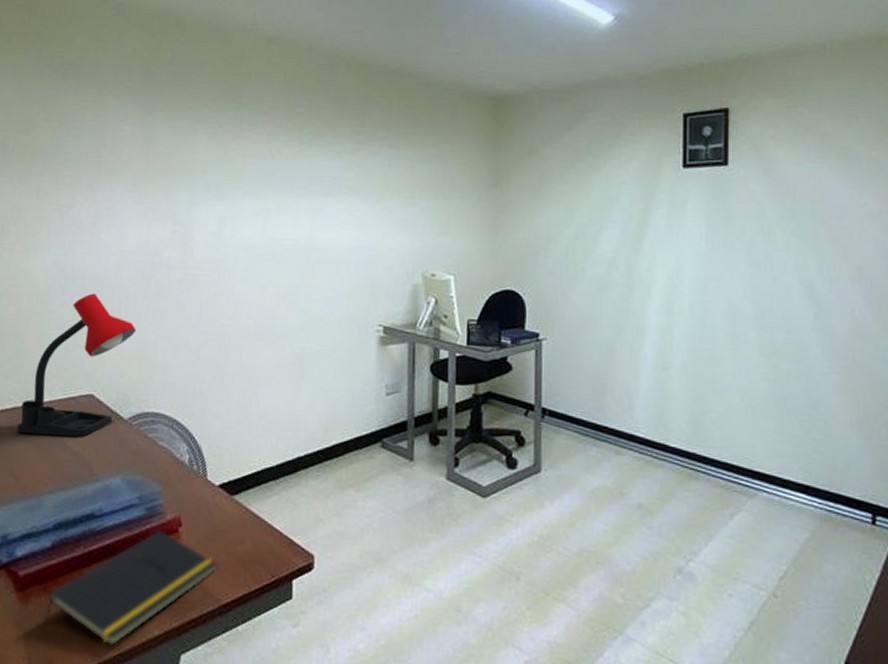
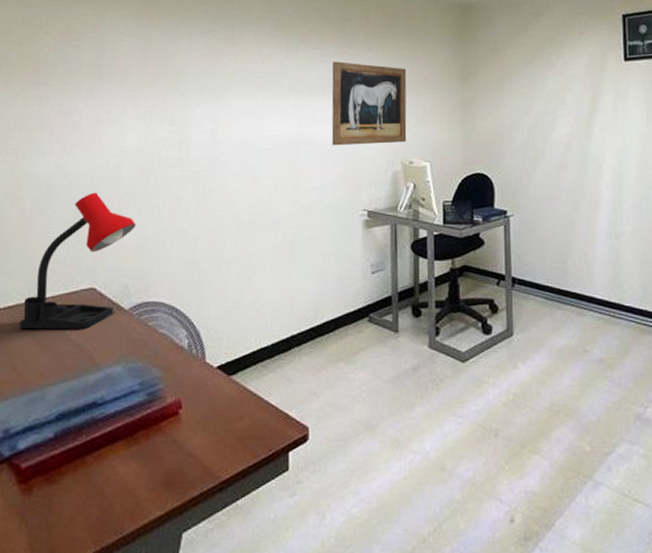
notepad: present [45,529,217,646] -> none [47,413,217,530]
wall art: none [346,159,431,254] -> present [331,61,407,146]

